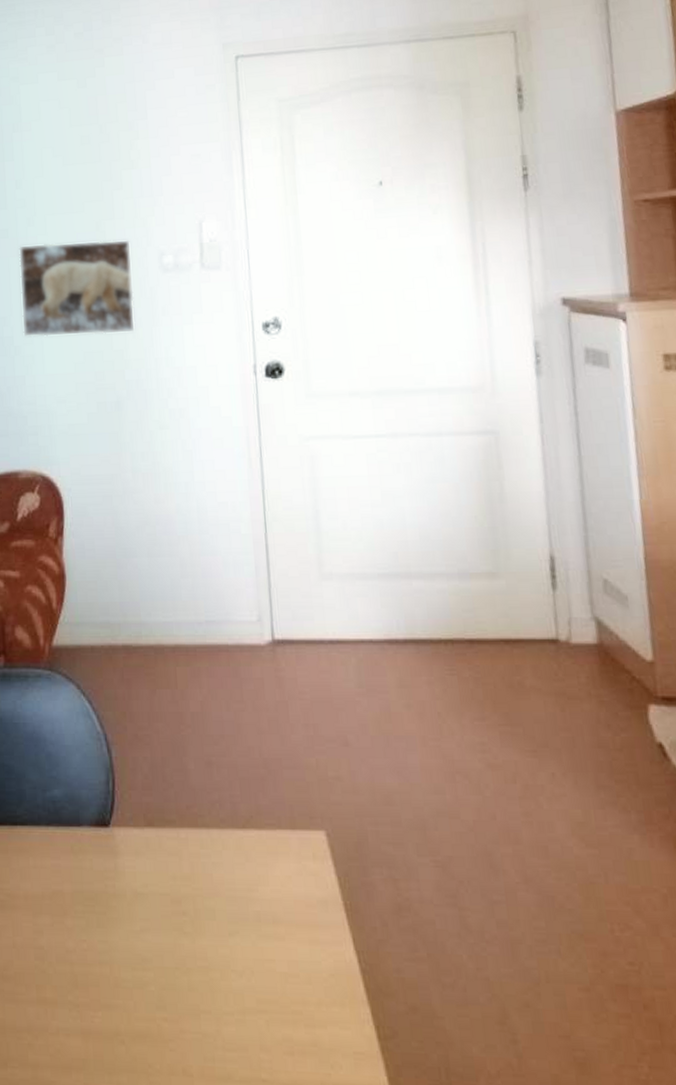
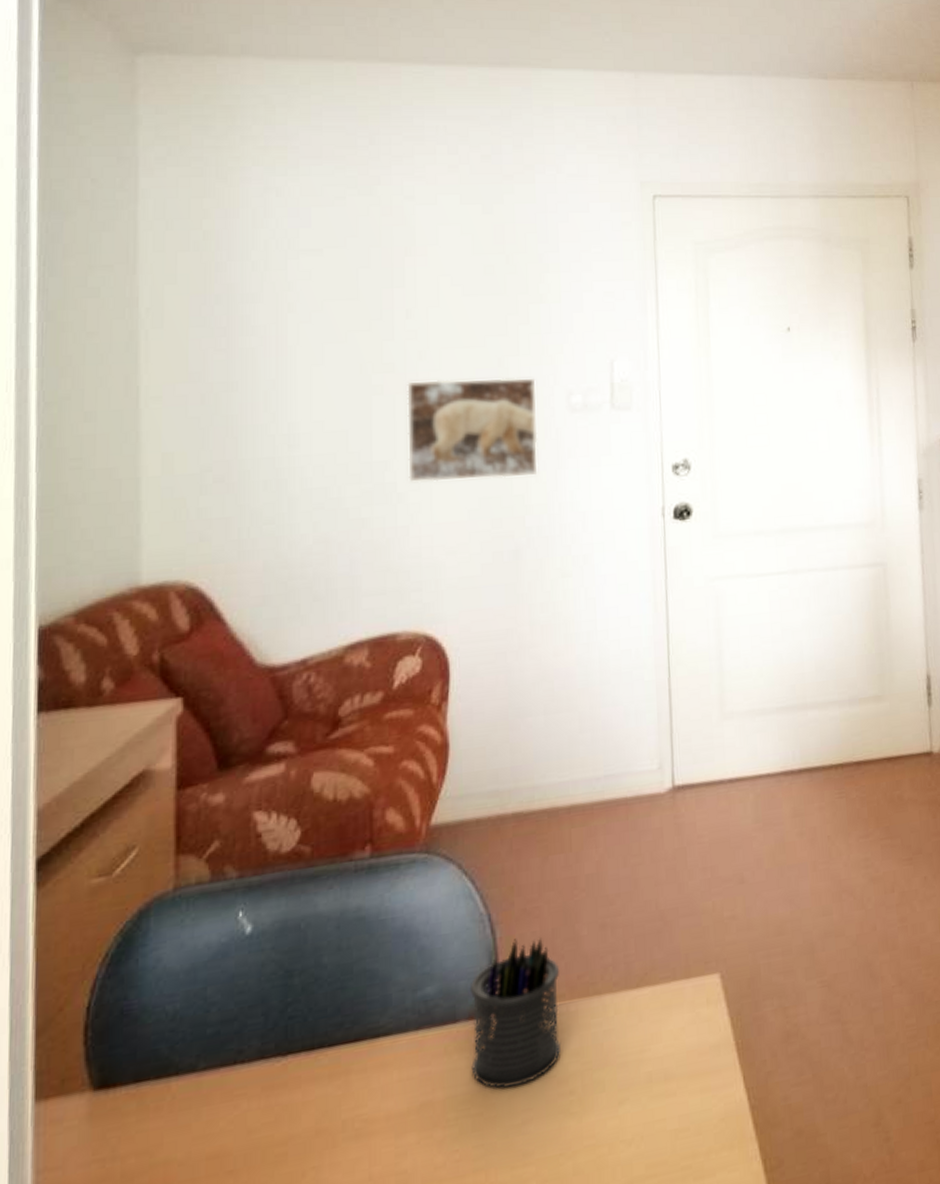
pen holder: none [90,761,174,895] -> present [469,938,562,1088]

